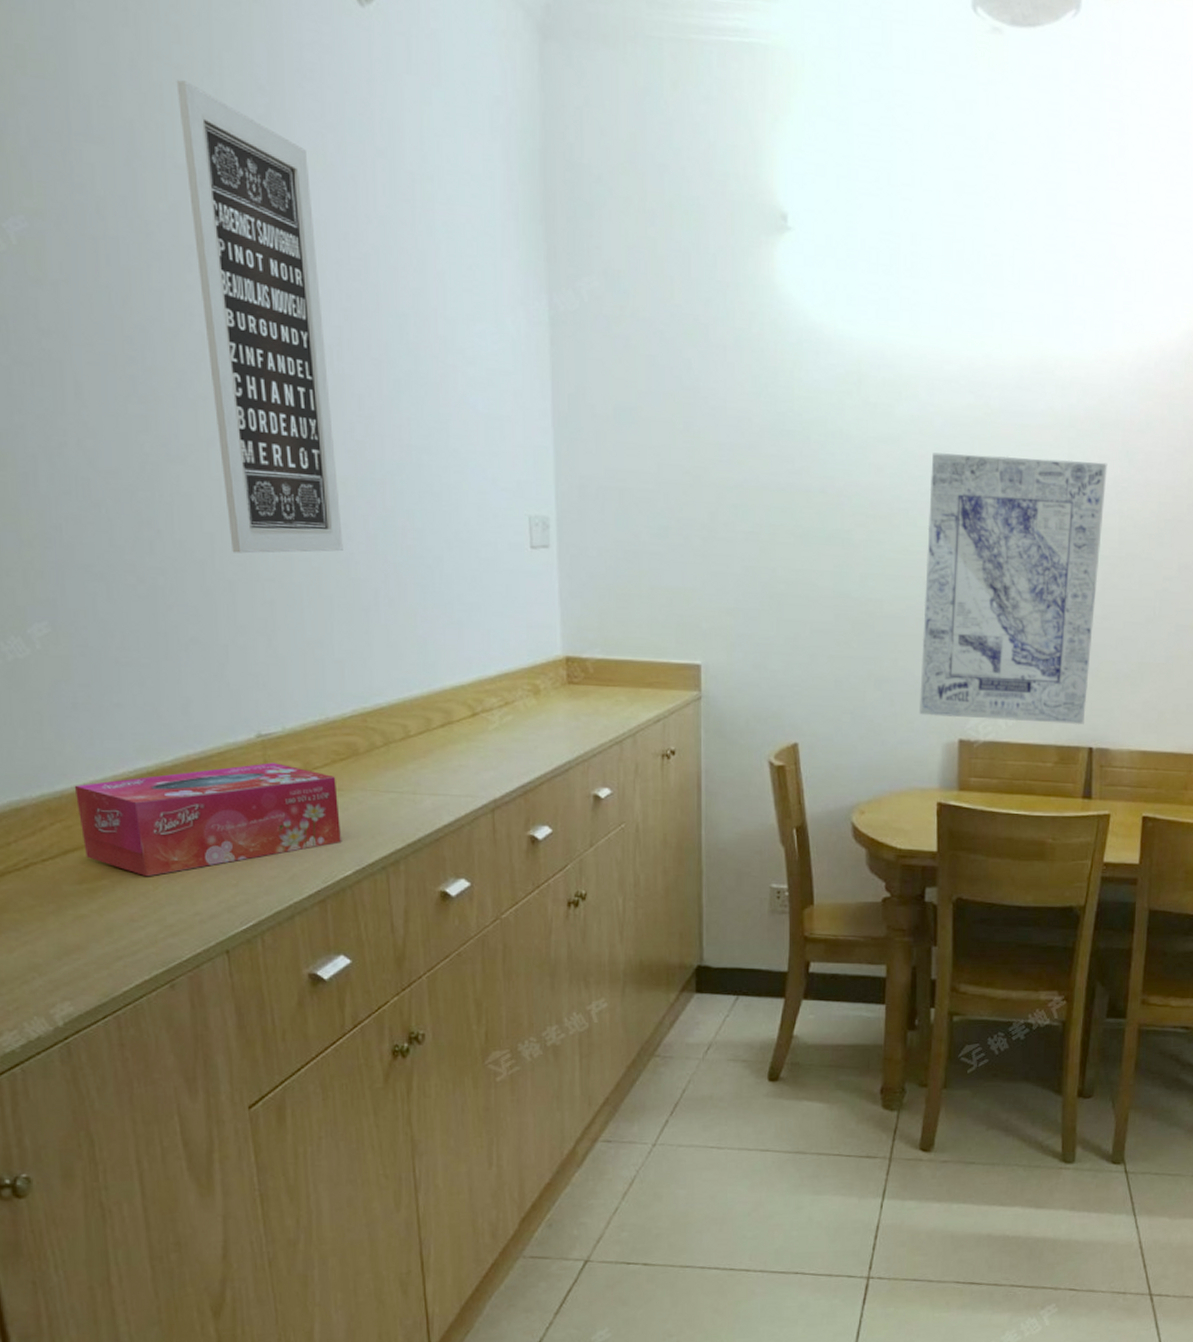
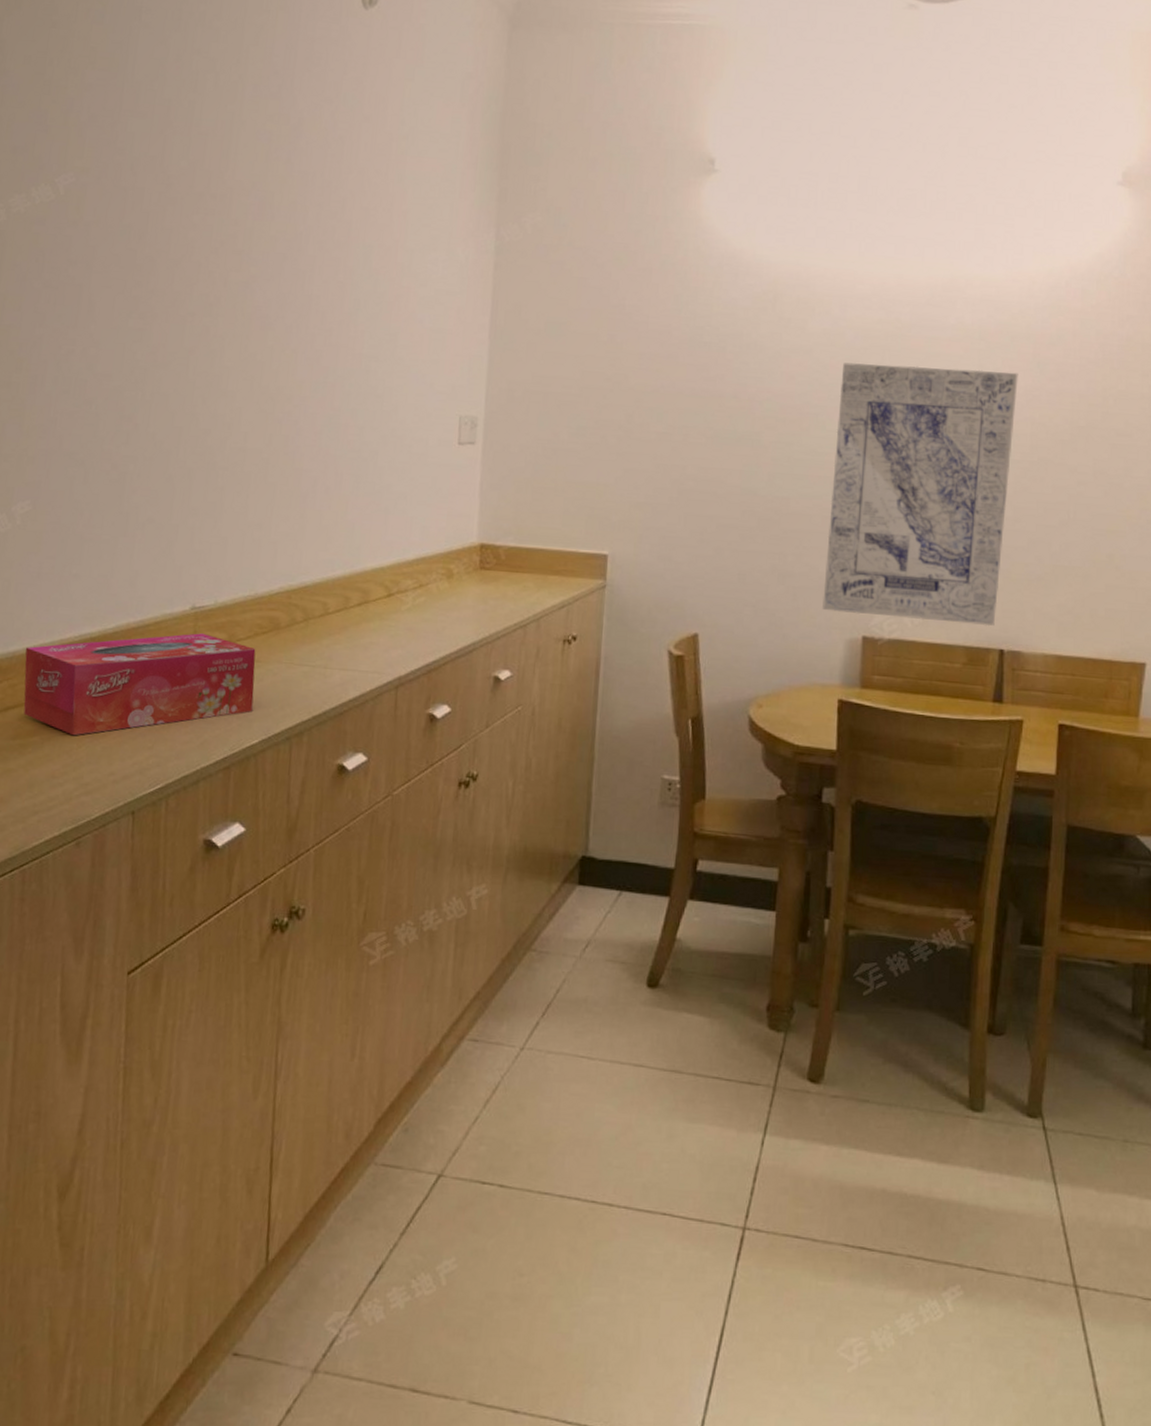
wall art: present [176,80,343,554] -> none [195,69,307,445]

